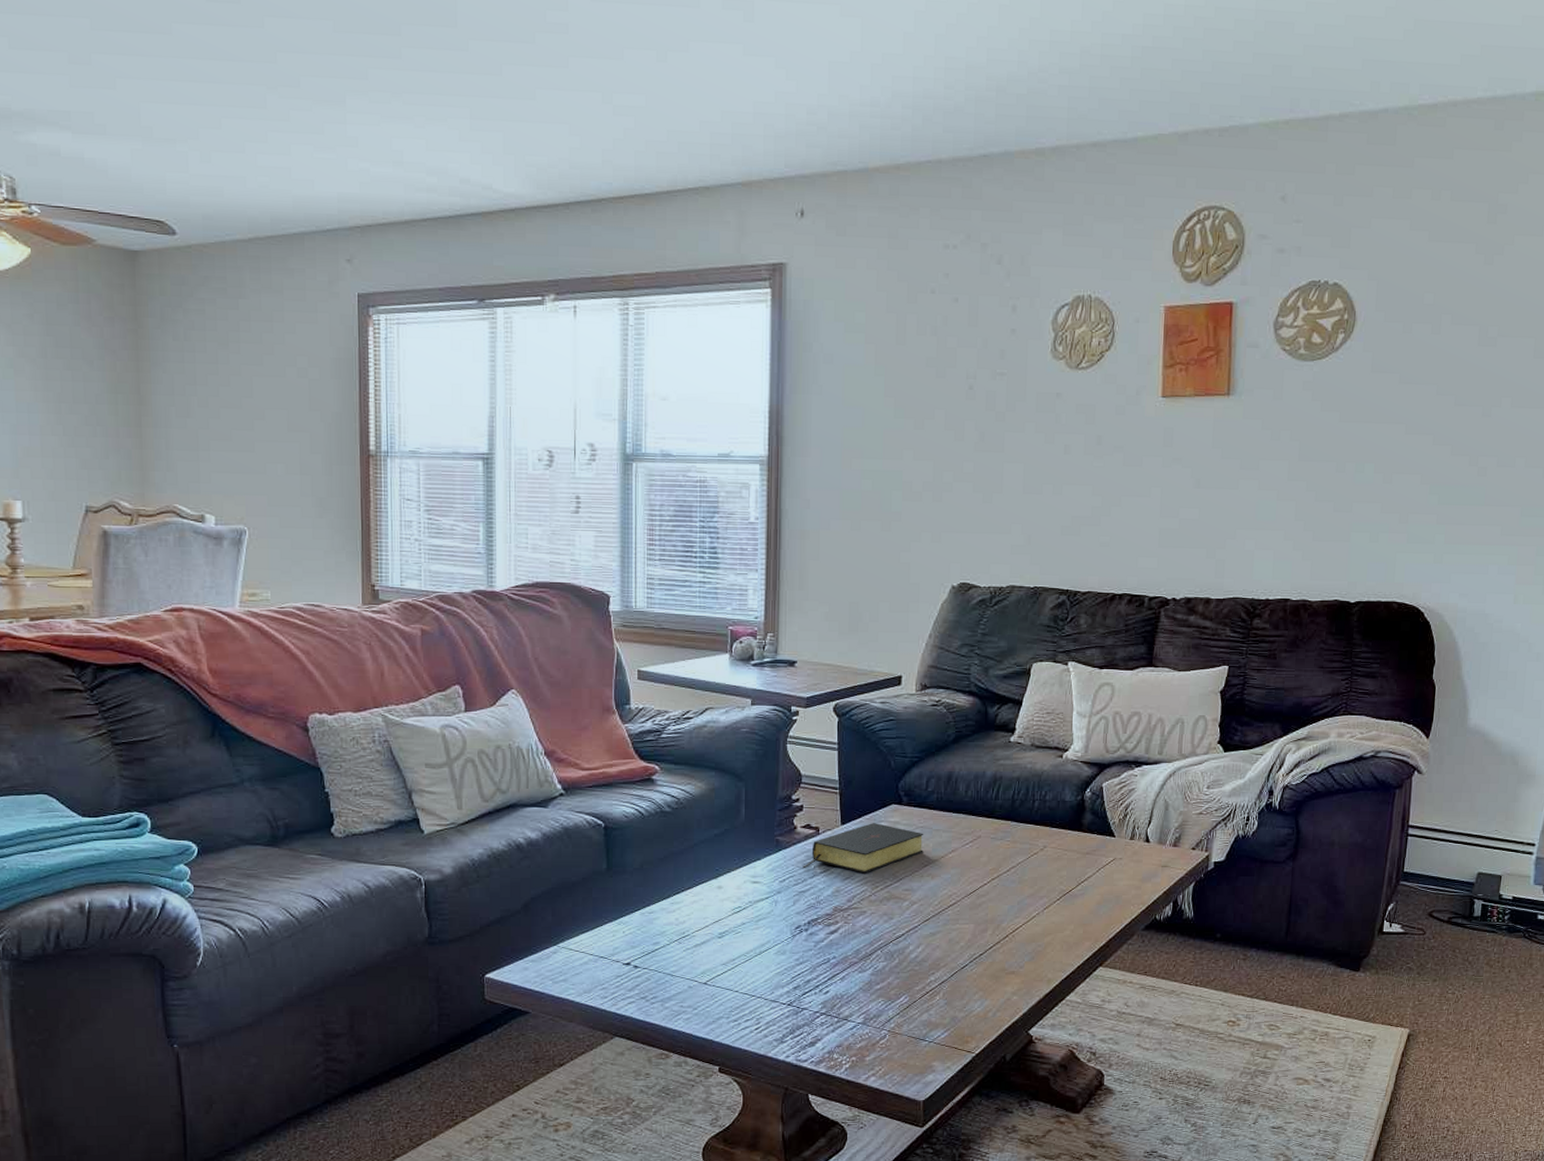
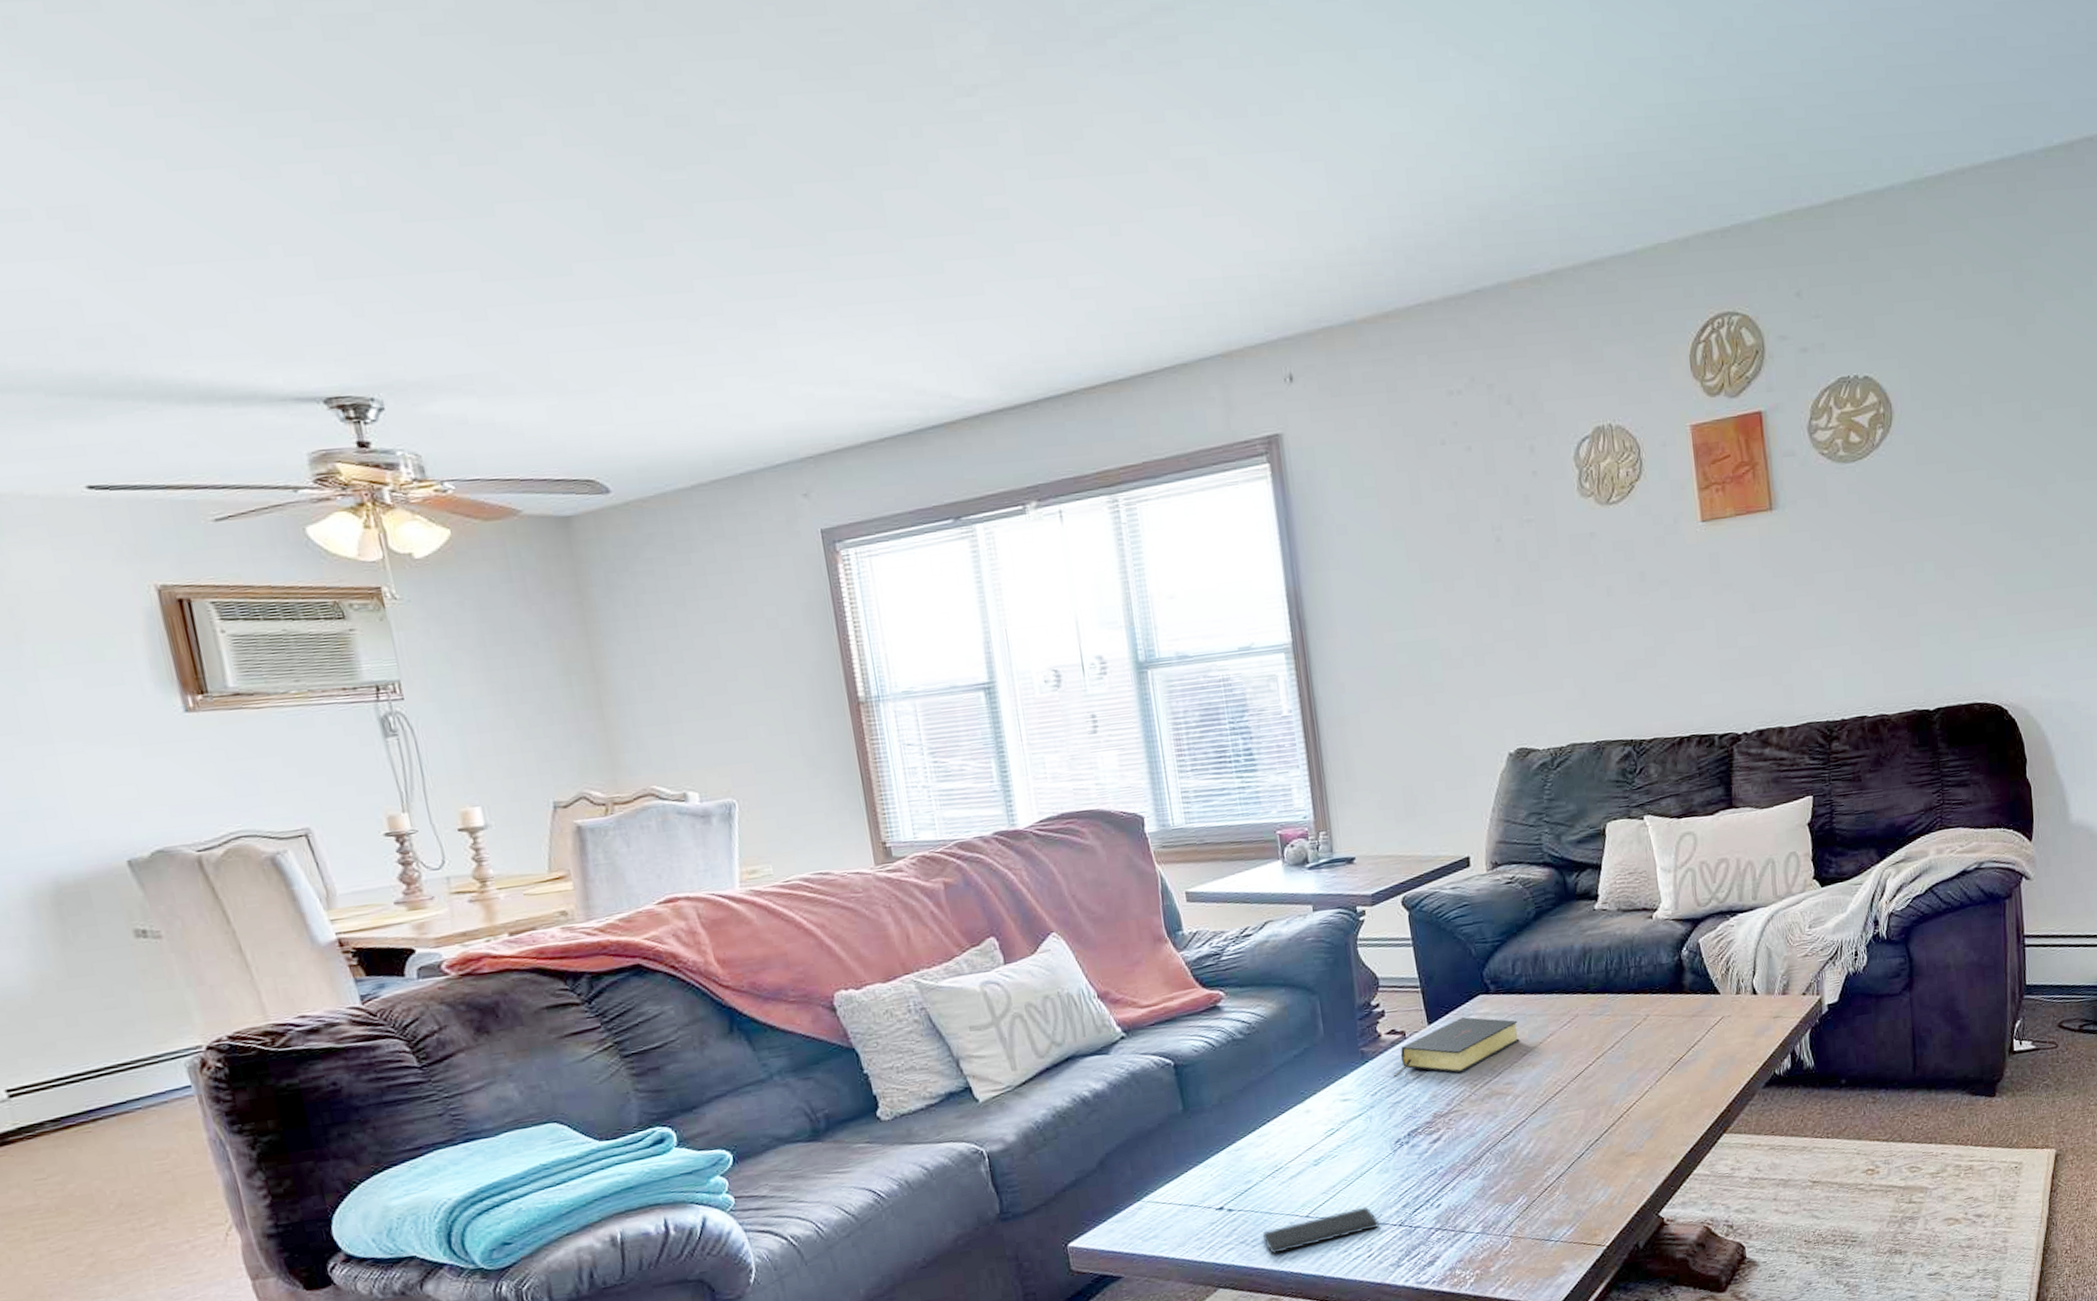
smartphone: none [662,982,771,1013] -> present [1262,1206,1380,1254]

